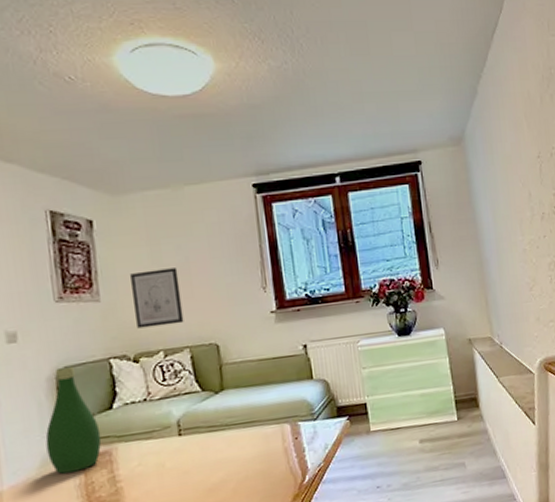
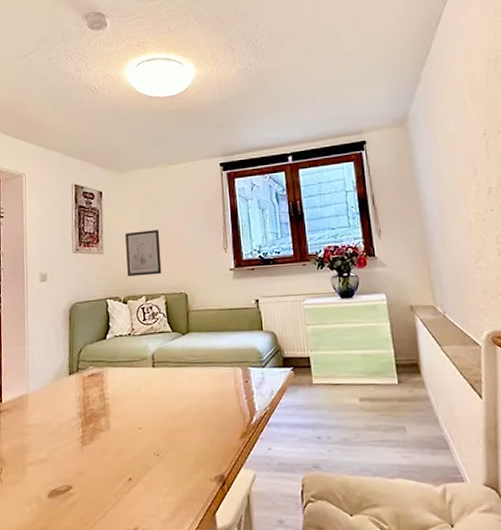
bottle: present [45,366,102,474] -> none [59,302,97,386]

